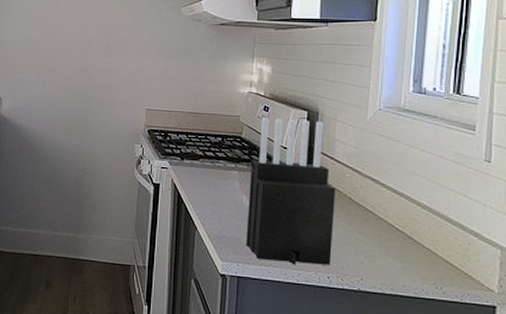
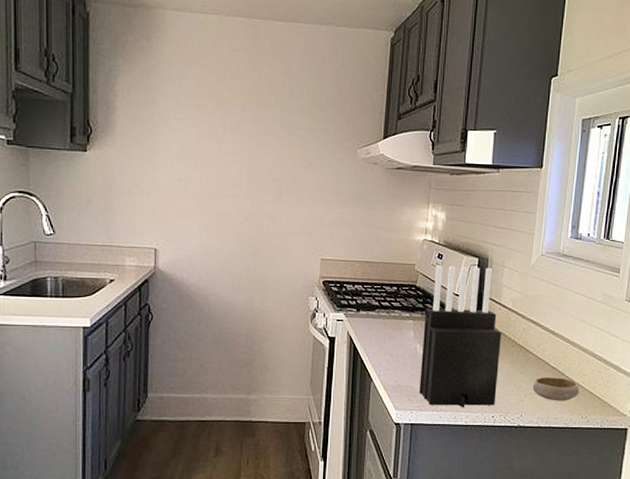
bowl: none [374,239,431,268] -> present [532,377,579,401]

